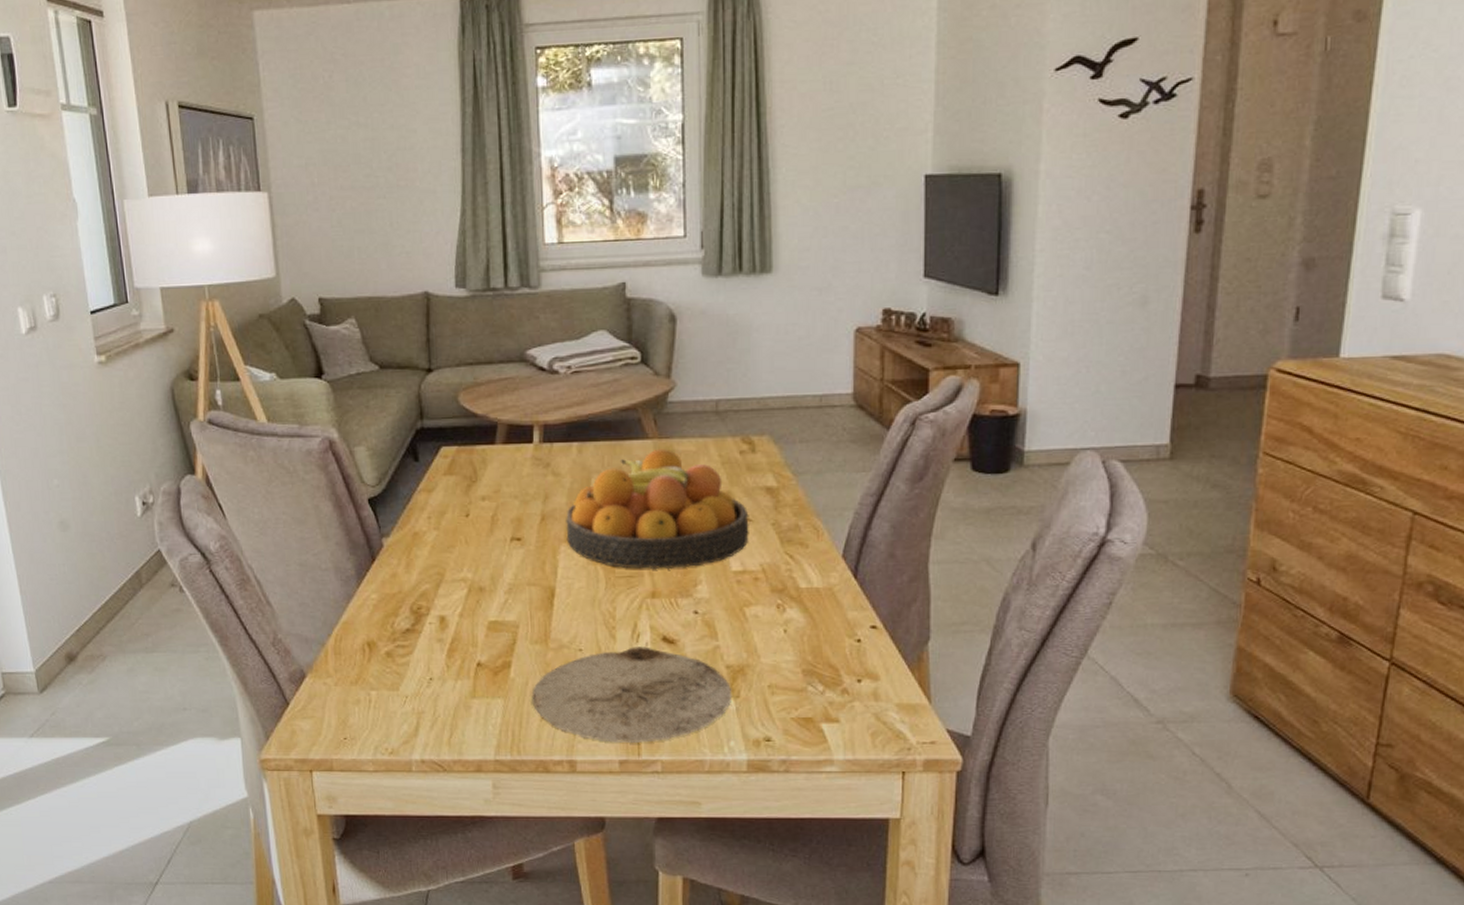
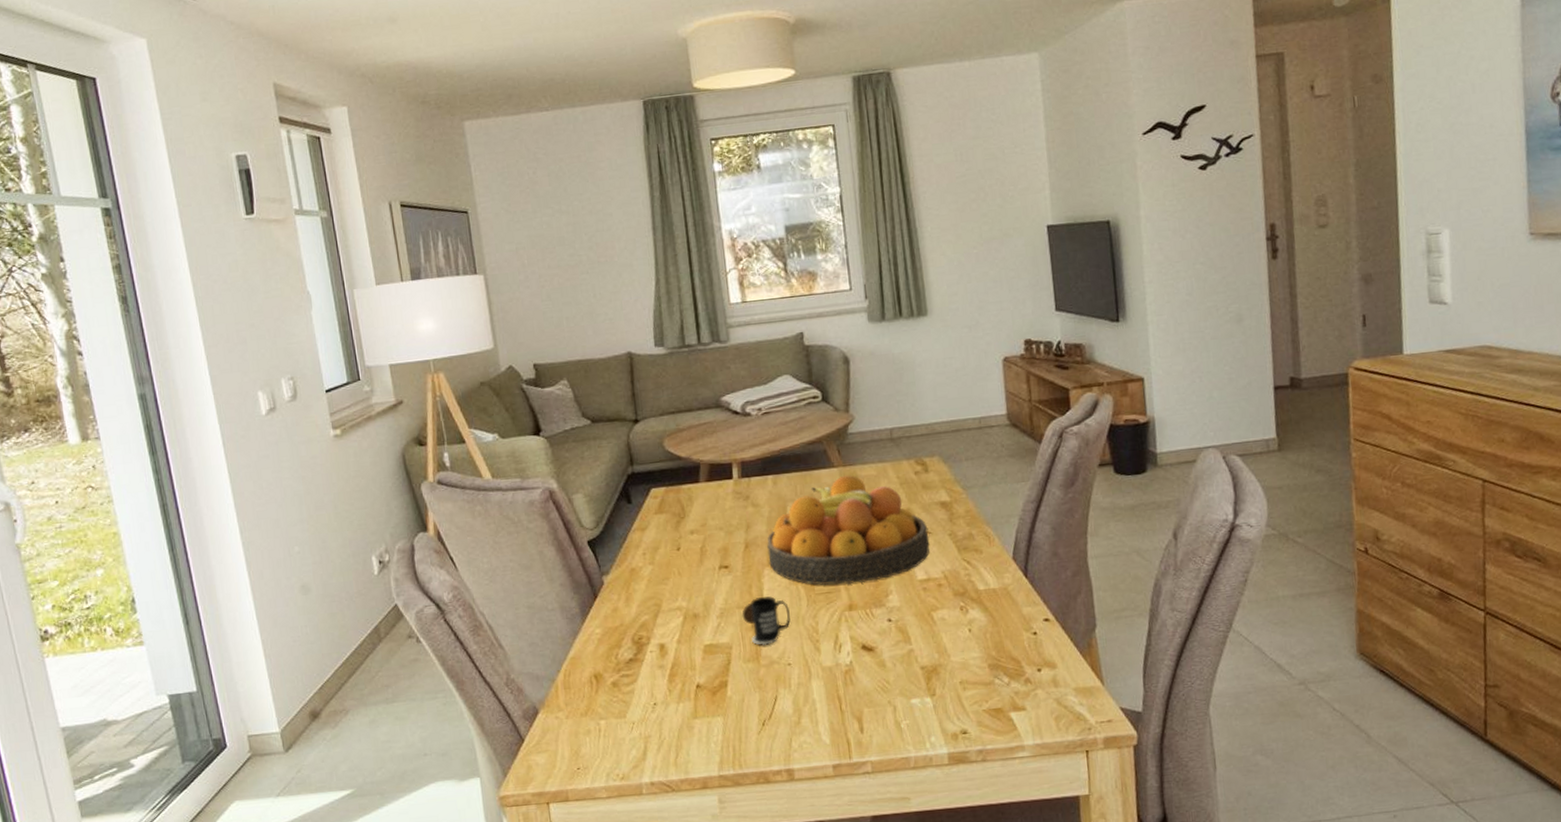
plate: present [531,647,732,743] -> none [748,656,929,749]
mug: none [532,574,585,628] -> present [741,596,791,646]

